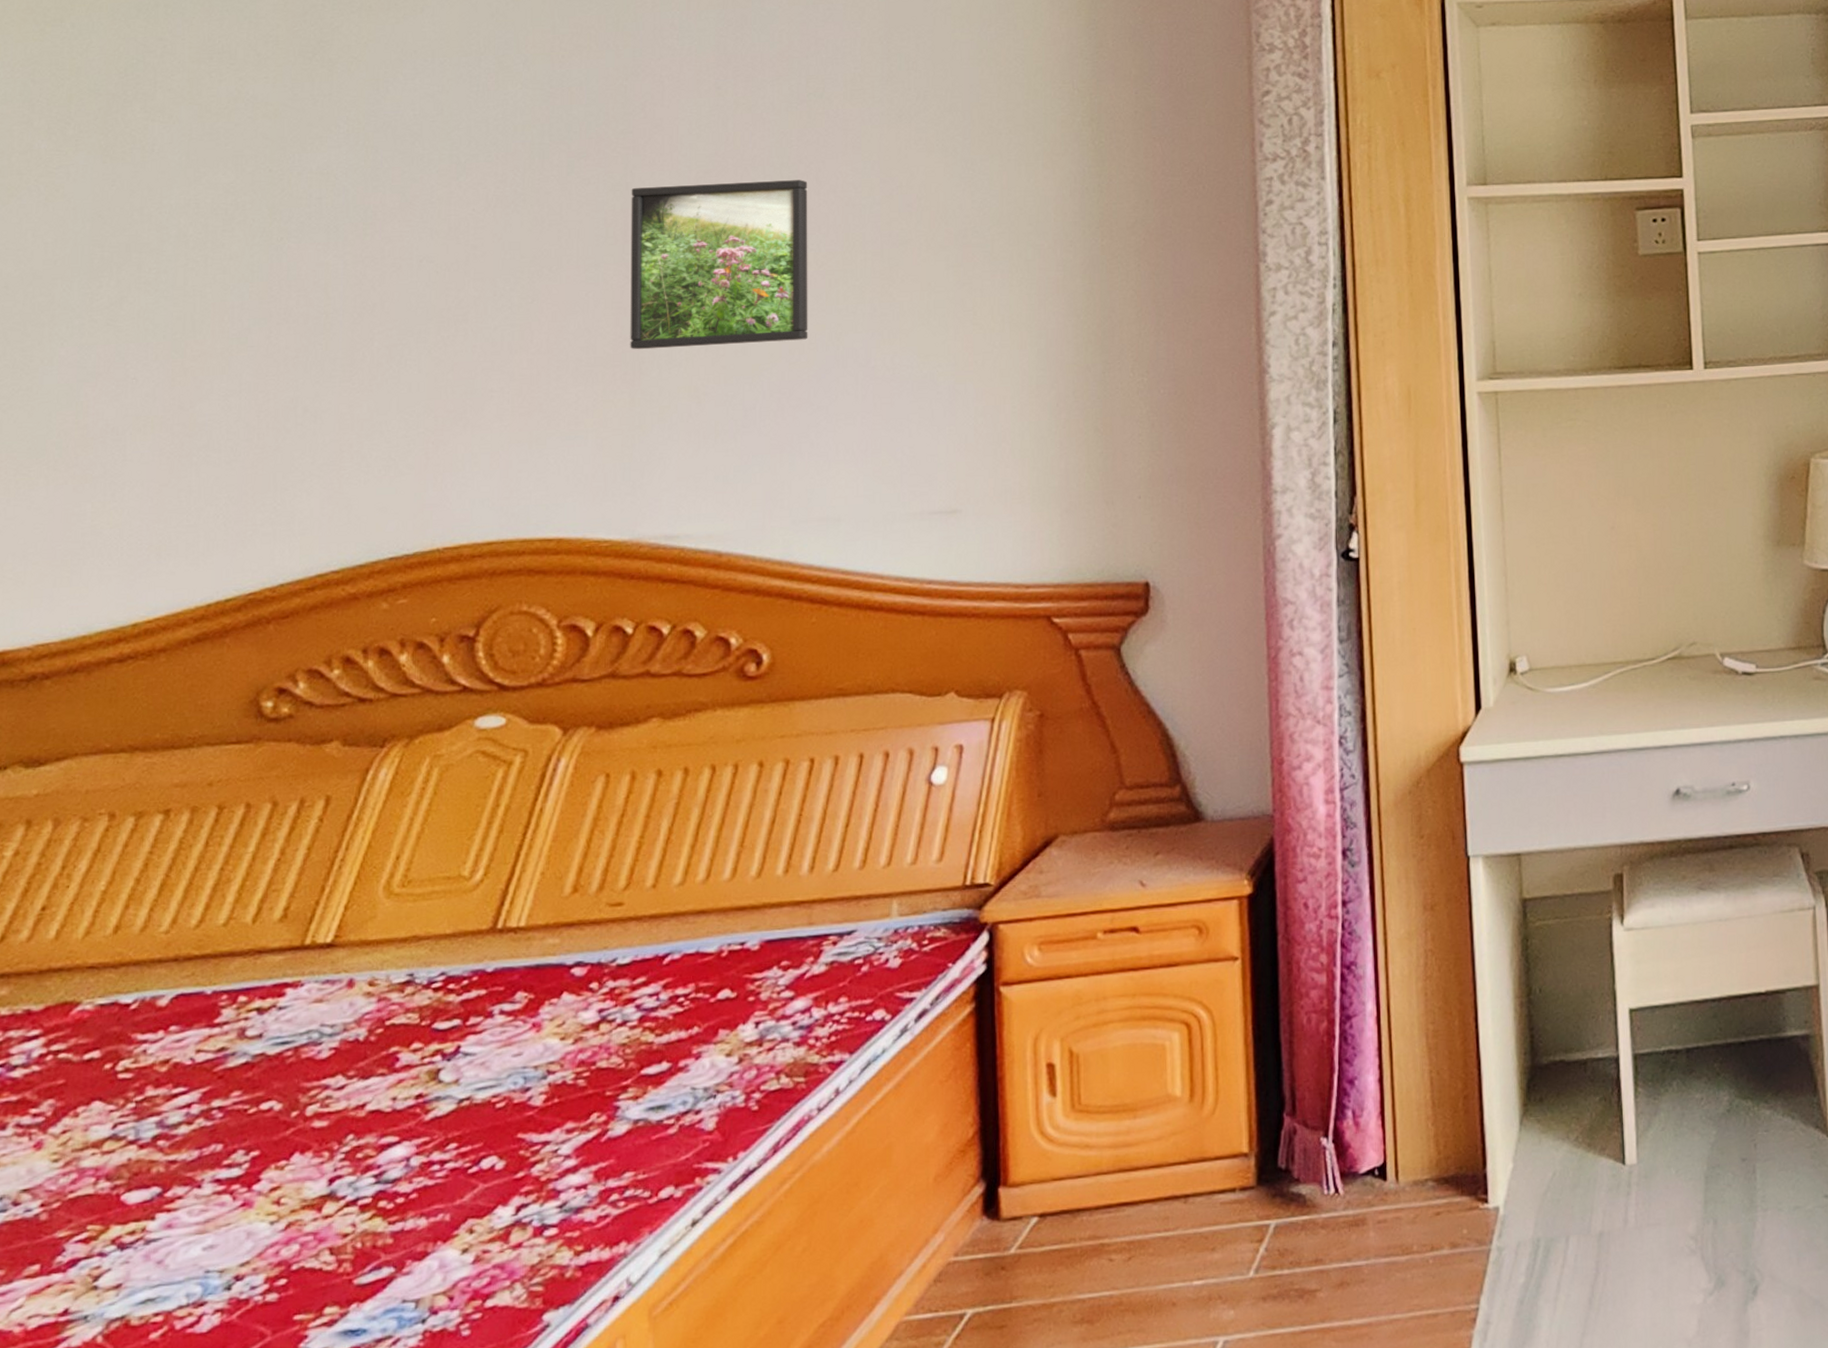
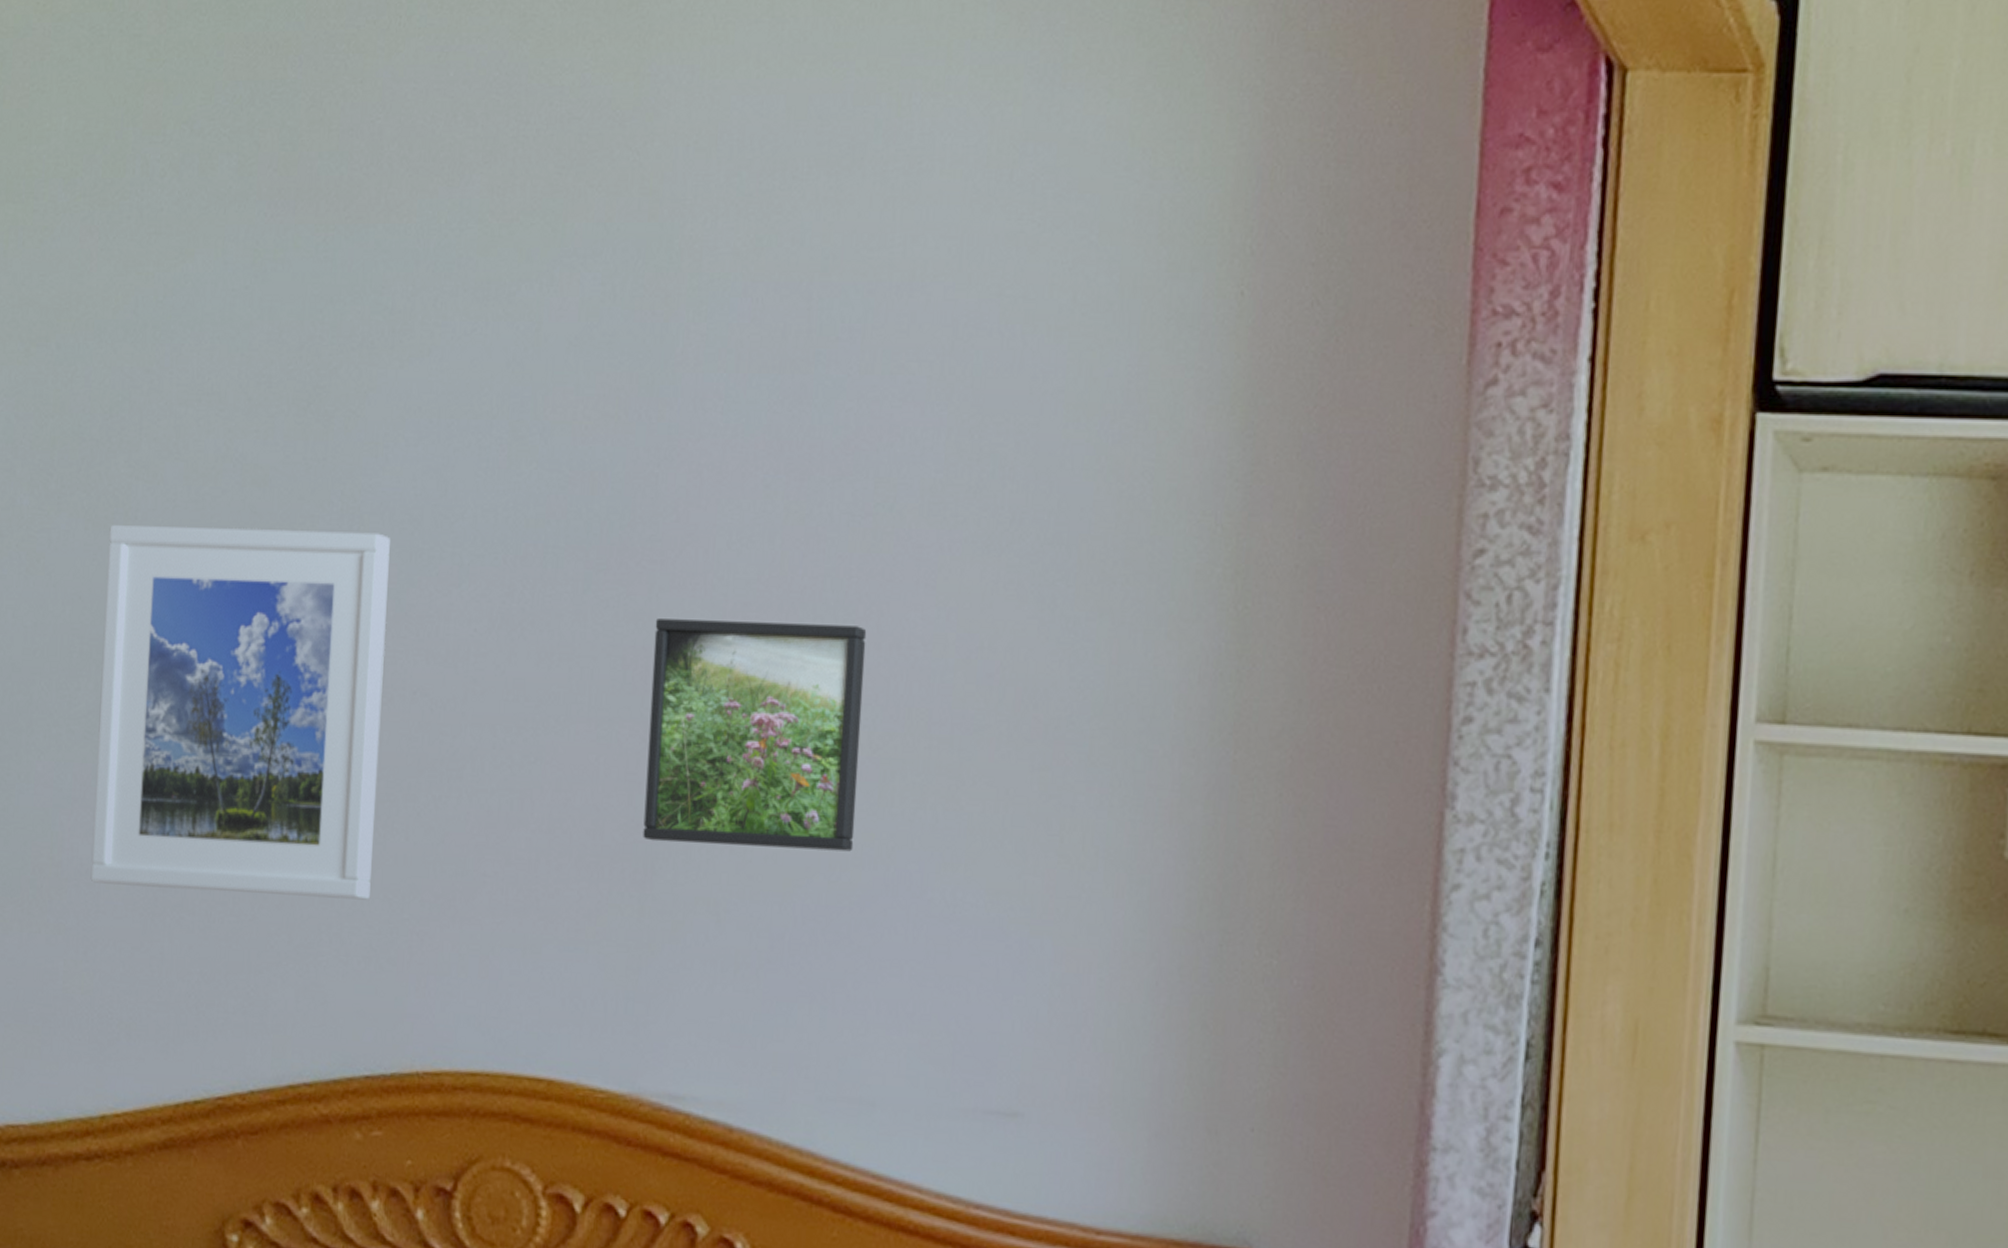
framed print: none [116,145,393,438] -> present [90,525,390,900]

